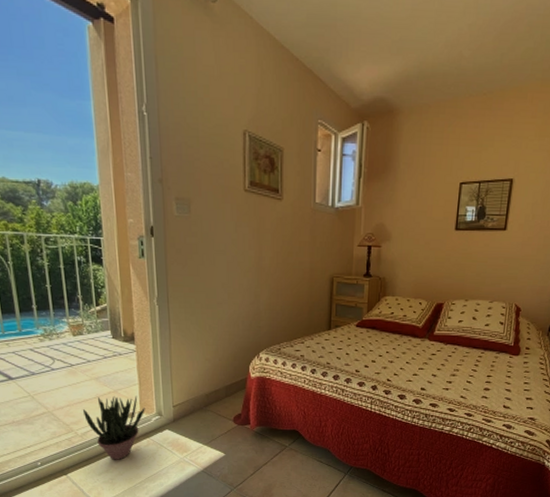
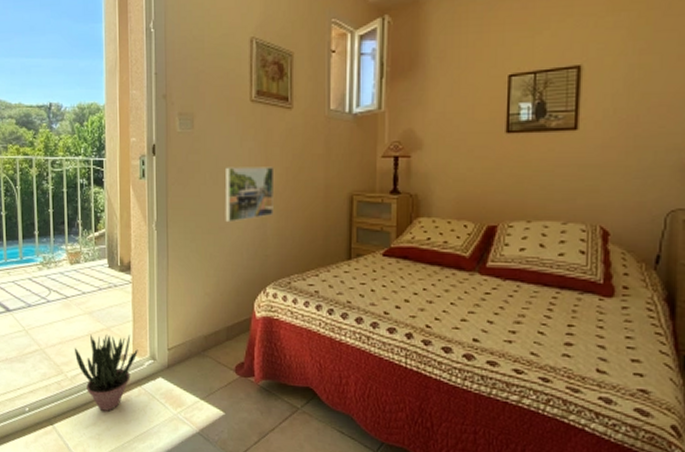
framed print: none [221,250,267,299] -> present [224,167,275,223]

